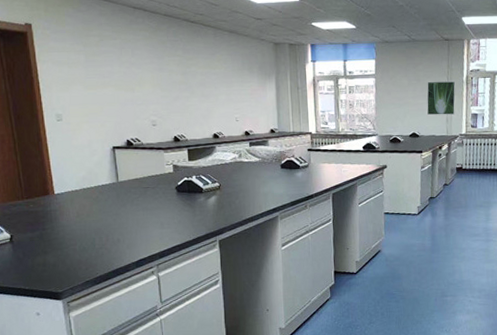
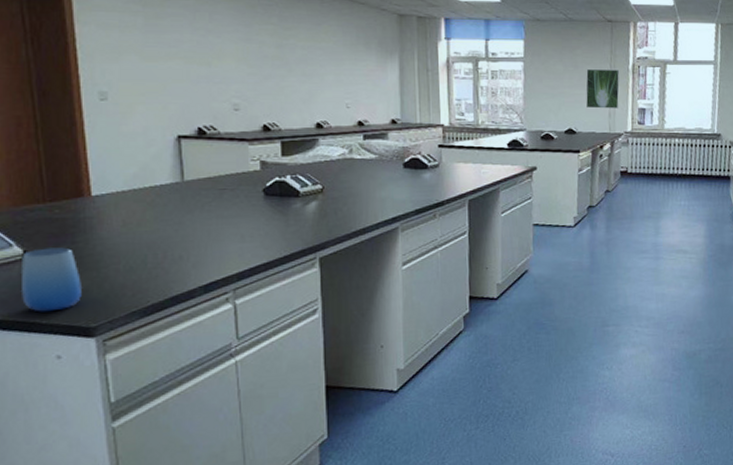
cup: none [10,233,51,281] -> present [22,247,81,312]

